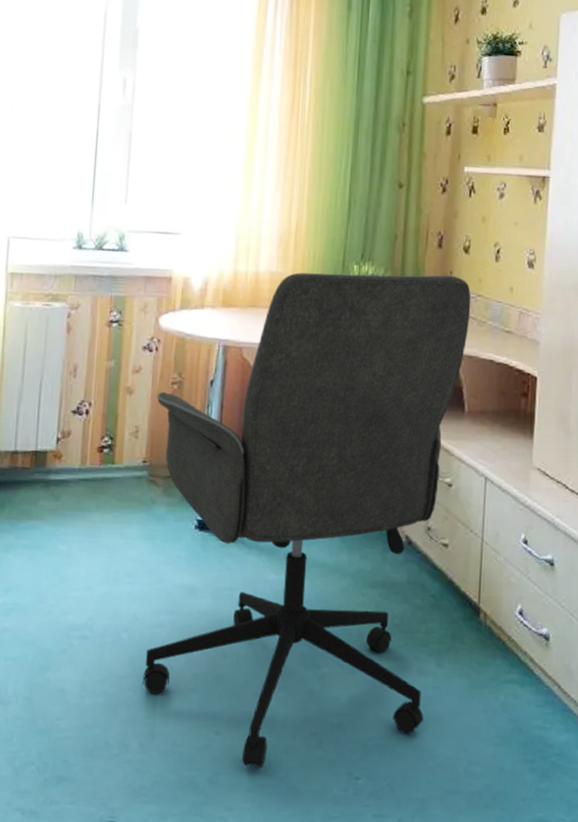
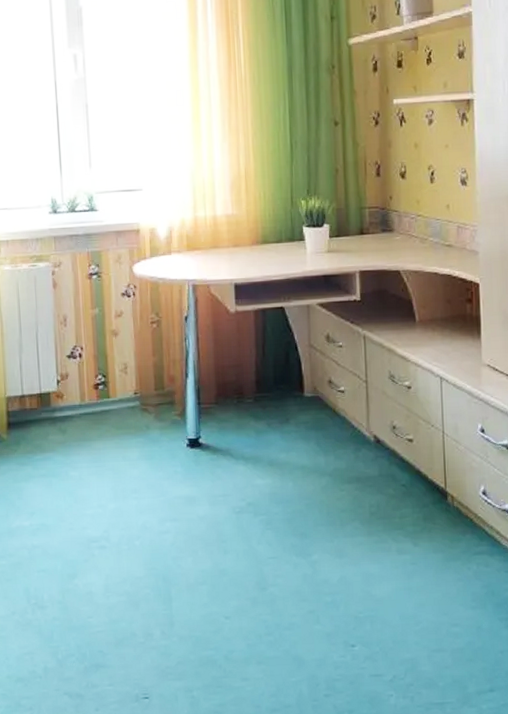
office chair: present [142,272,471,768] -> none [139,200,413,644]

